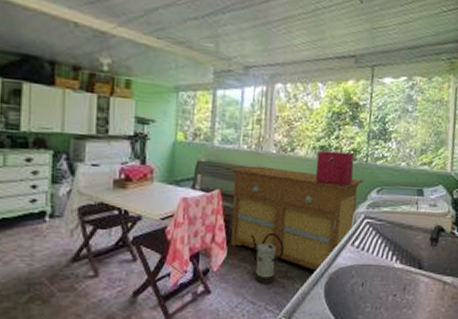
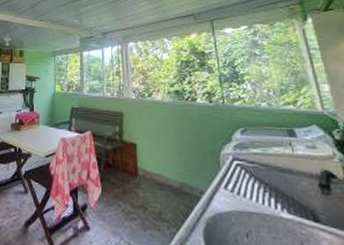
sideboard: present [229,165,364,271] -> none [98,110,224,215]
watering can: present [251,232,285,284] -> none [121,171,155,225]
storage bin: present [315,150,354,187] -> none [173,95,213,128]

